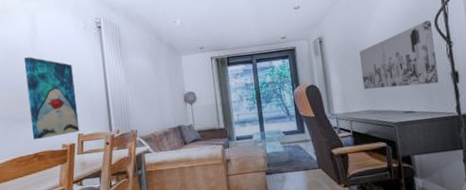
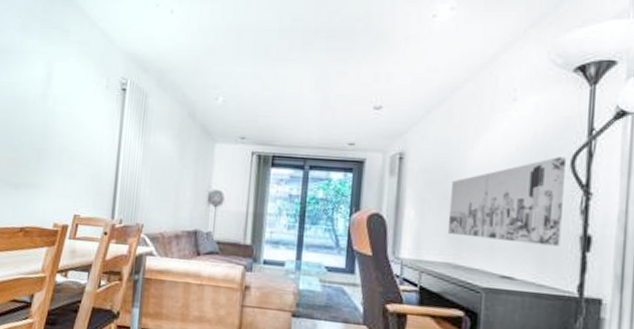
wall art: present [23,57,80,140] -> none [22,111,84,213]

